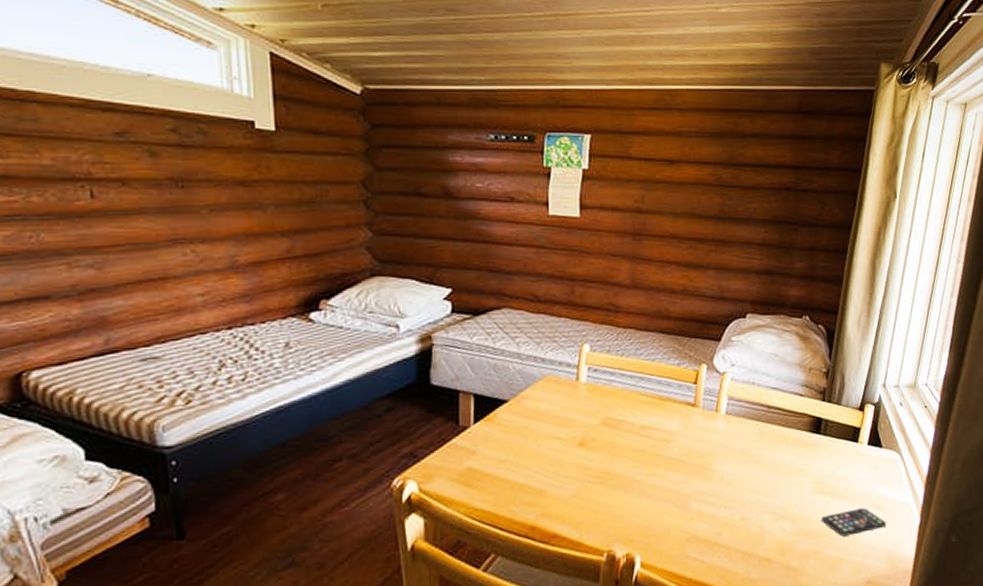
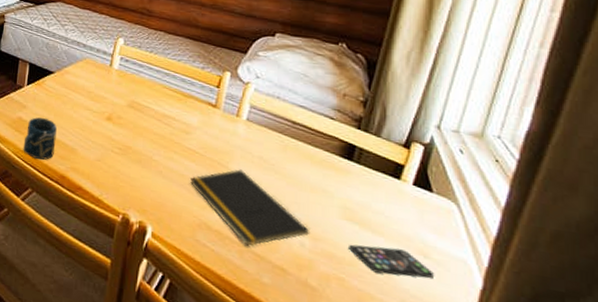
cup: none [478,461,520,515] -> present [23,117,57,160]
notepad: none [676,468,790,547] -> present [190,169,310,247]

